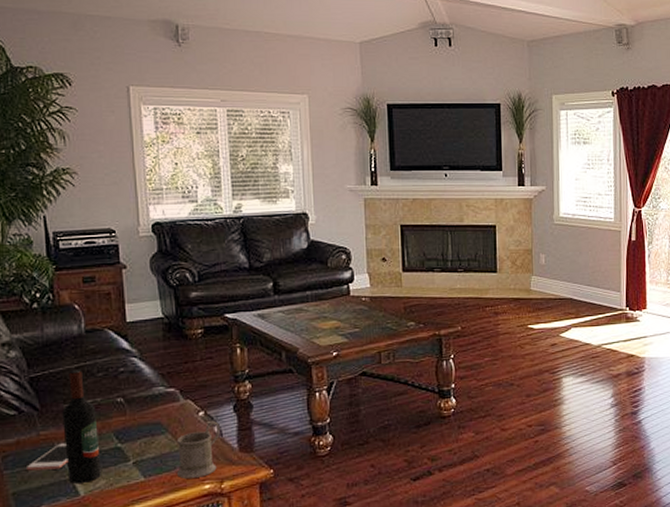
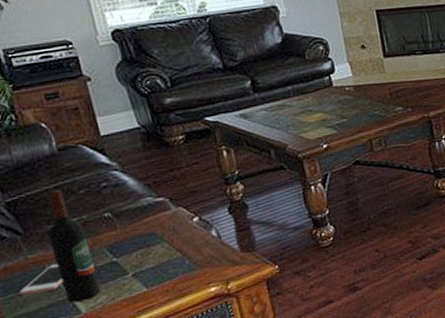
mug: present [176,420,220,479] -> none [174,224,220,285]

